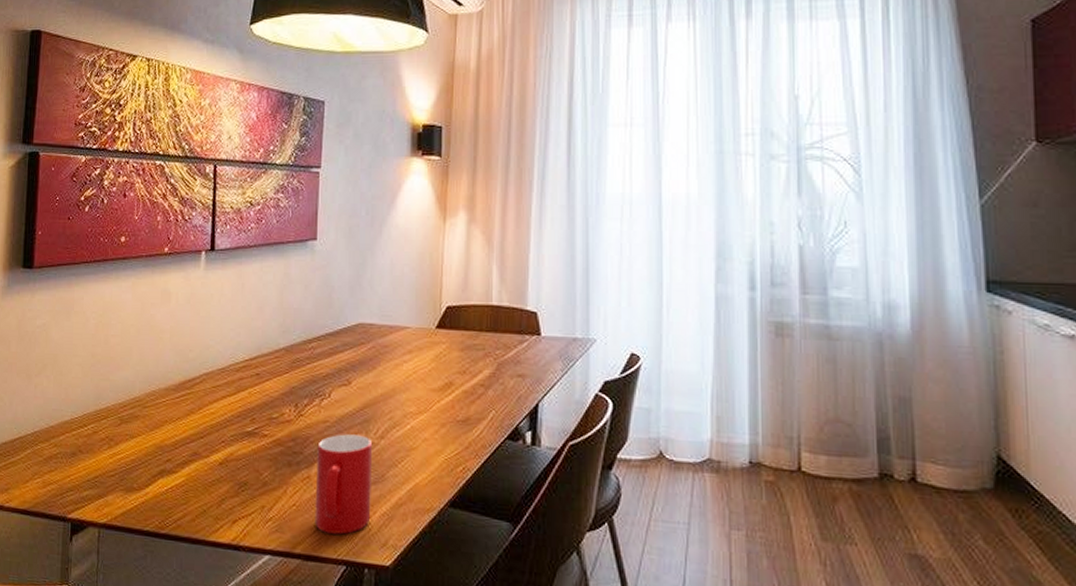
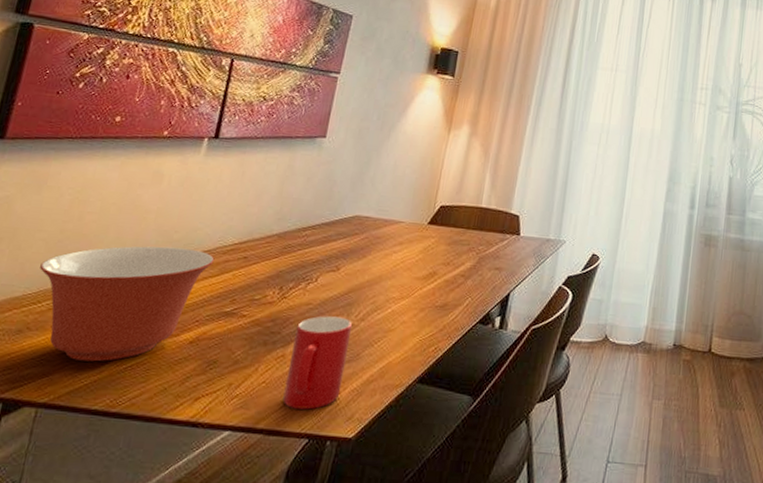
mixing bowl: none [81,366,229,484] -> present [40,246,215,362]

